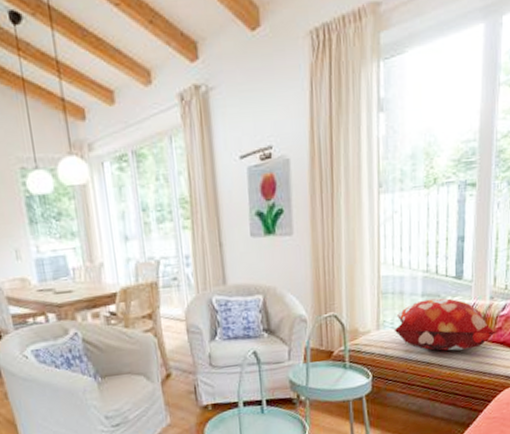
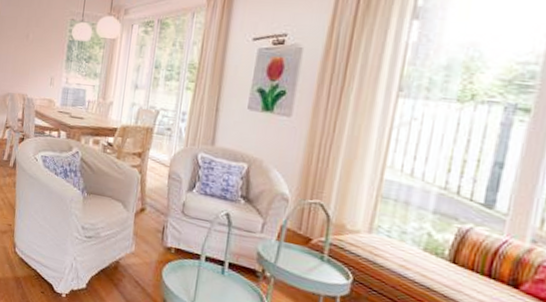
decorative pillow: present [394,298,498,351] -> none [389,217,537,293]

